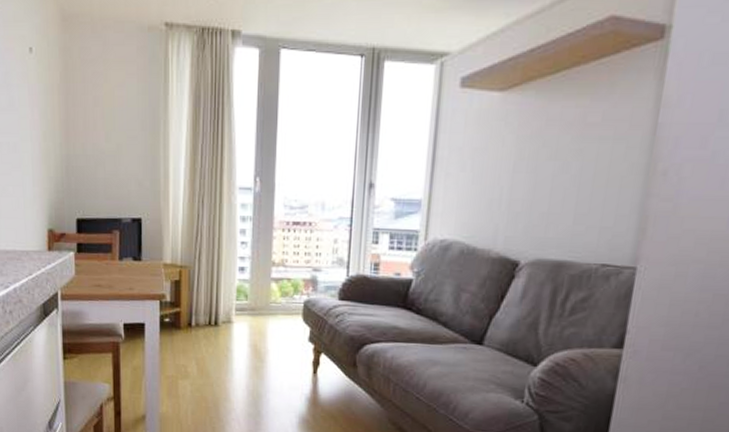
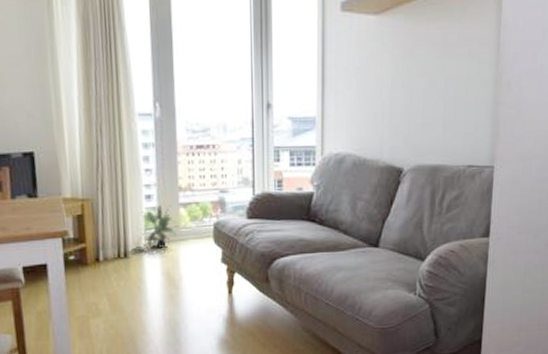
potted plant: none [233,278,270,320] -> present [140,205,180,248]

